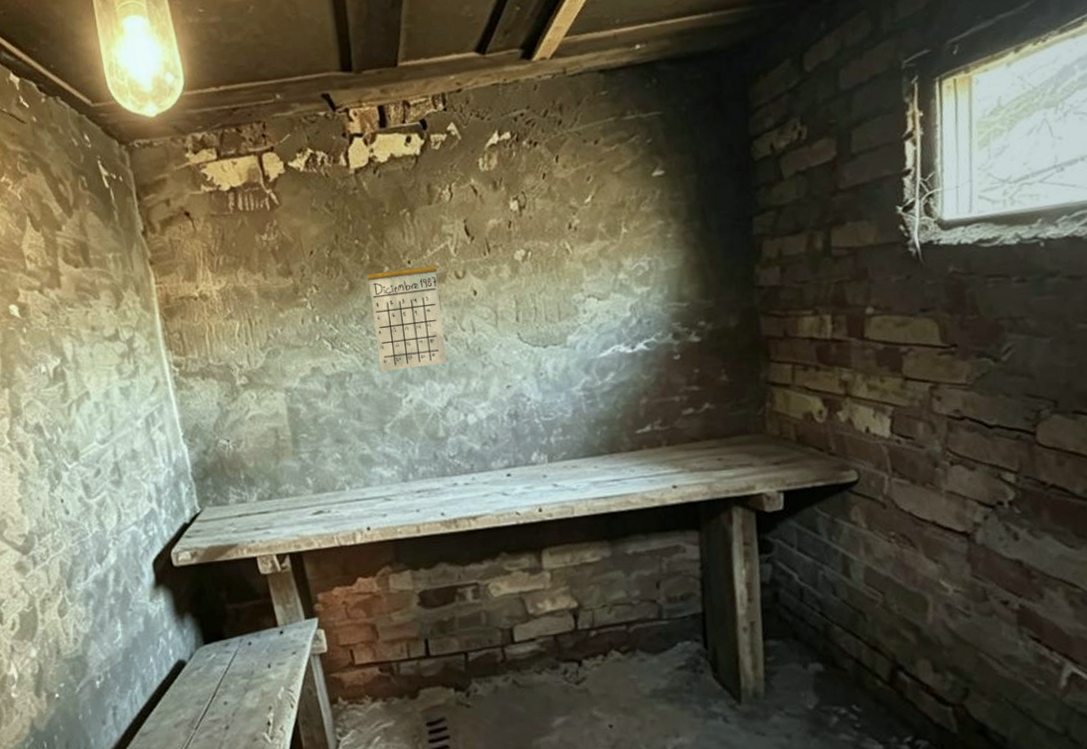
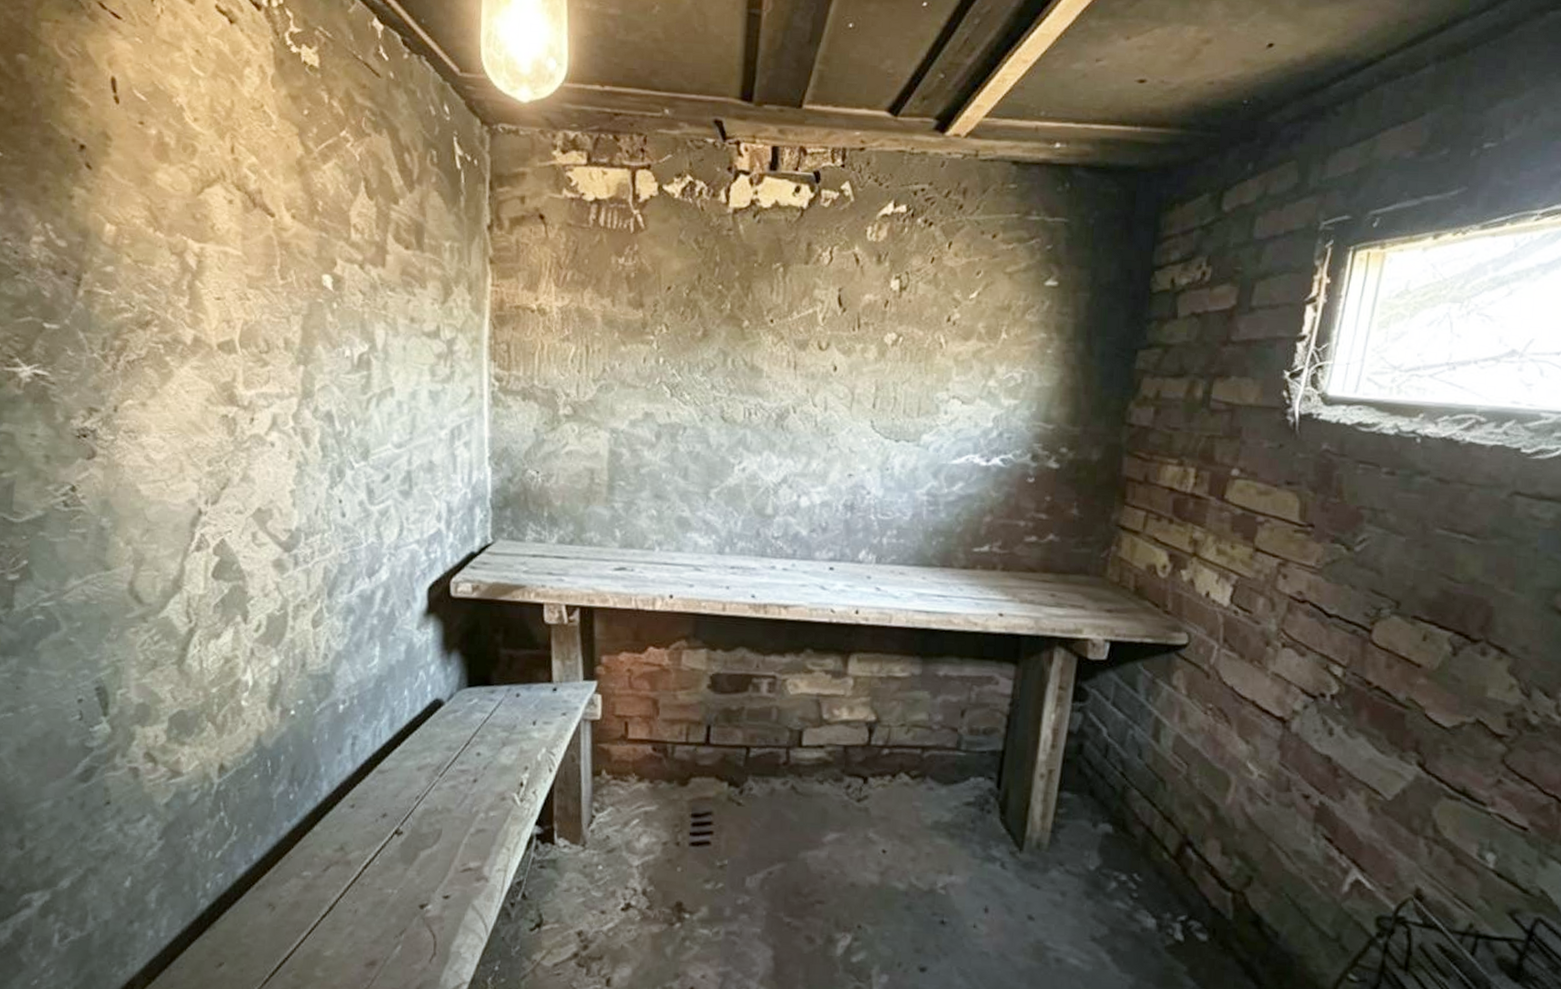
calendar: present [367,246,447,372] -> none [718,302,800,438]

